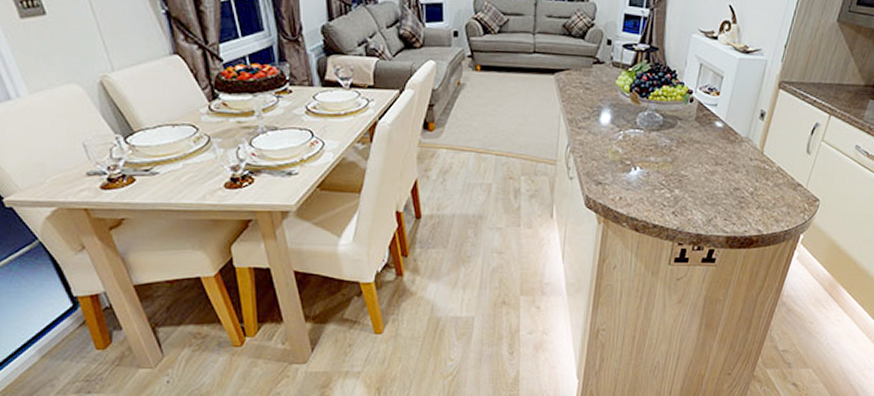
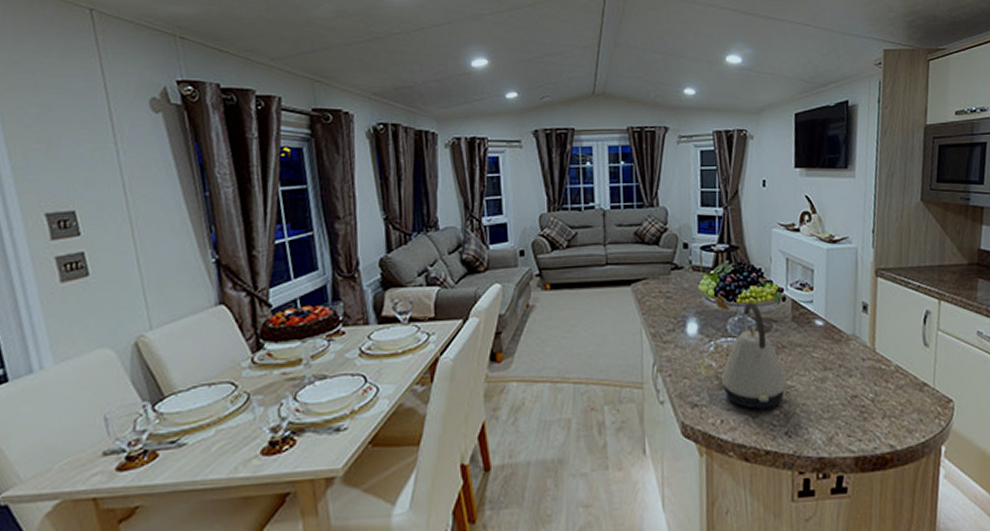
kettle: none [624,100,681,192] -> present [720,302,787,409]

